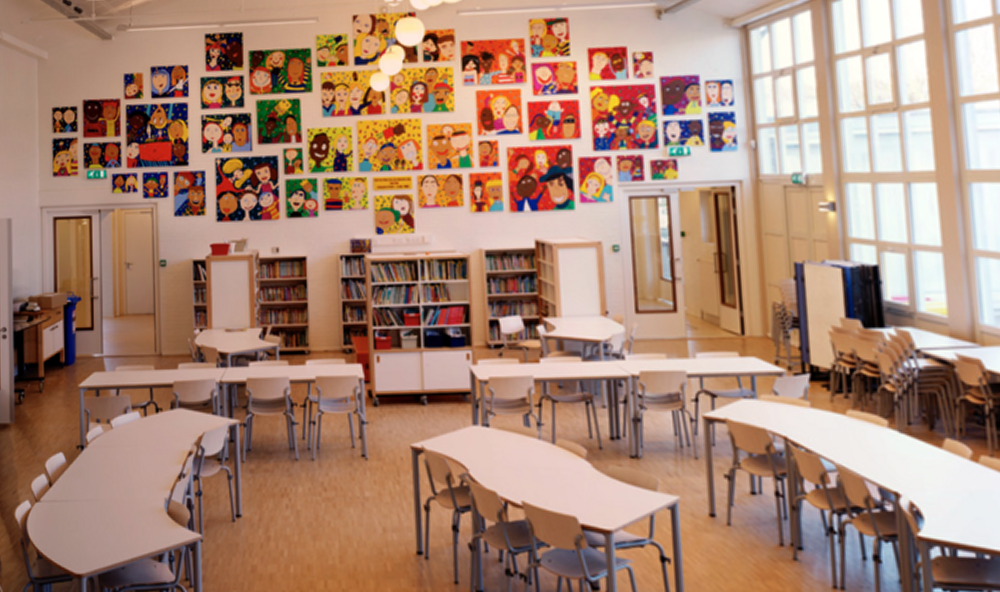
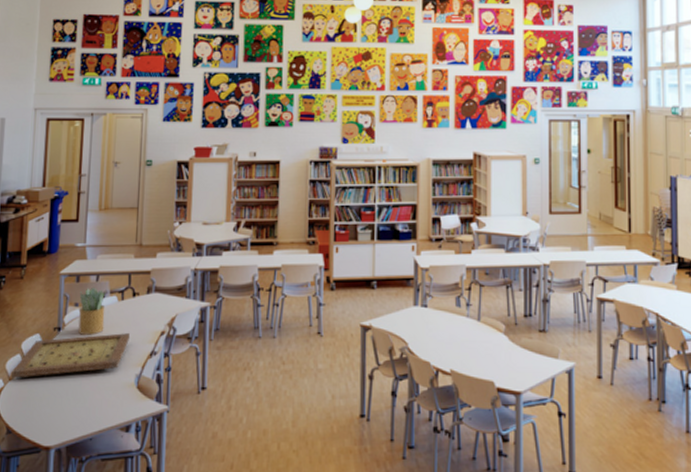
gameboard: none [38,453,155,500] -> present [11,333,130,378]
potted plant: none [100,401,128,455] -> present [78,286,106,335]

